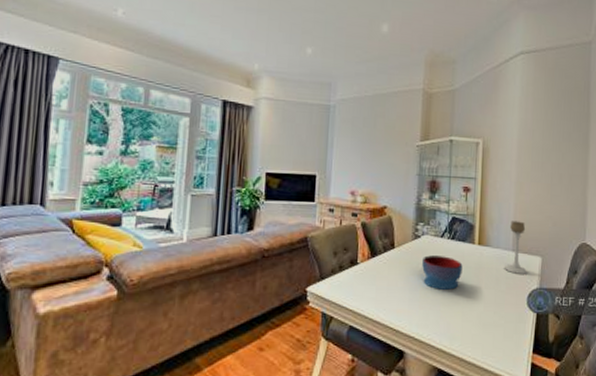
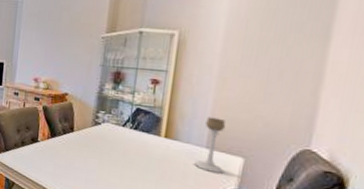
bowl: present [422,255,463,290] -> none [101,141,145,177]

